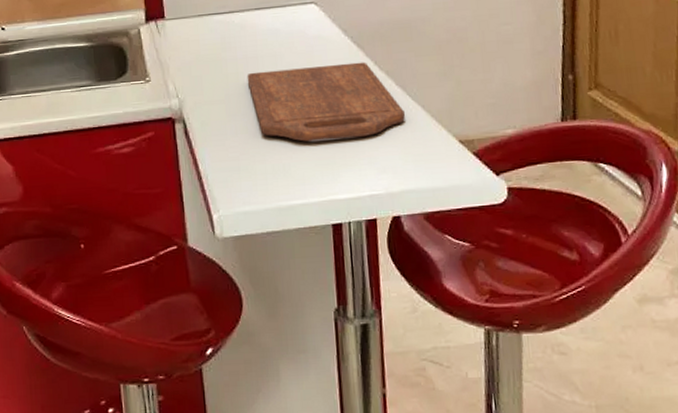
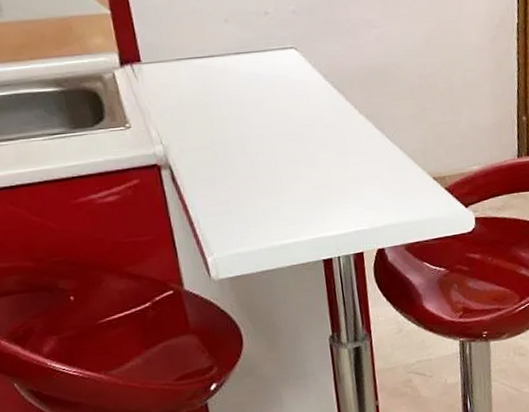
cutting board: present [247,62,405,142] -> none [231,106,385,184]

